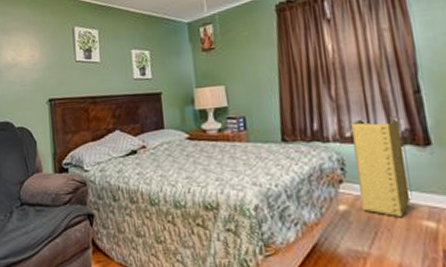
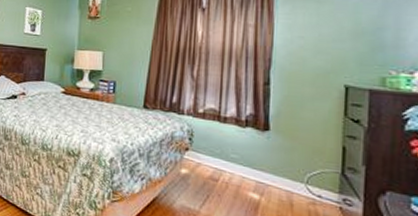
laundry hamper: present [351,116,412,218] -> none [201,98,248,187]

